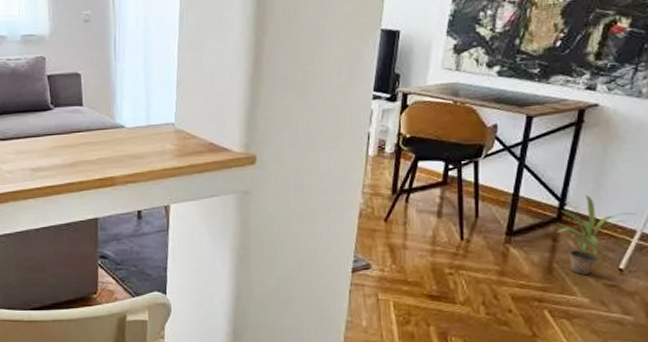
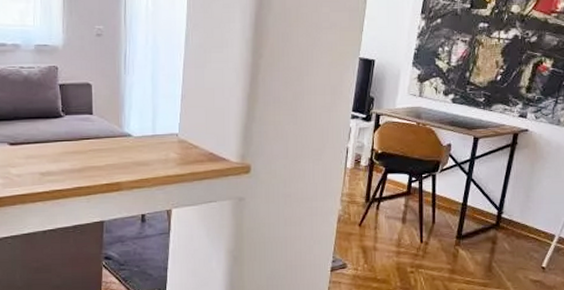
potted plant: present [556,195,637,275] -> none [495,205,556,272]

